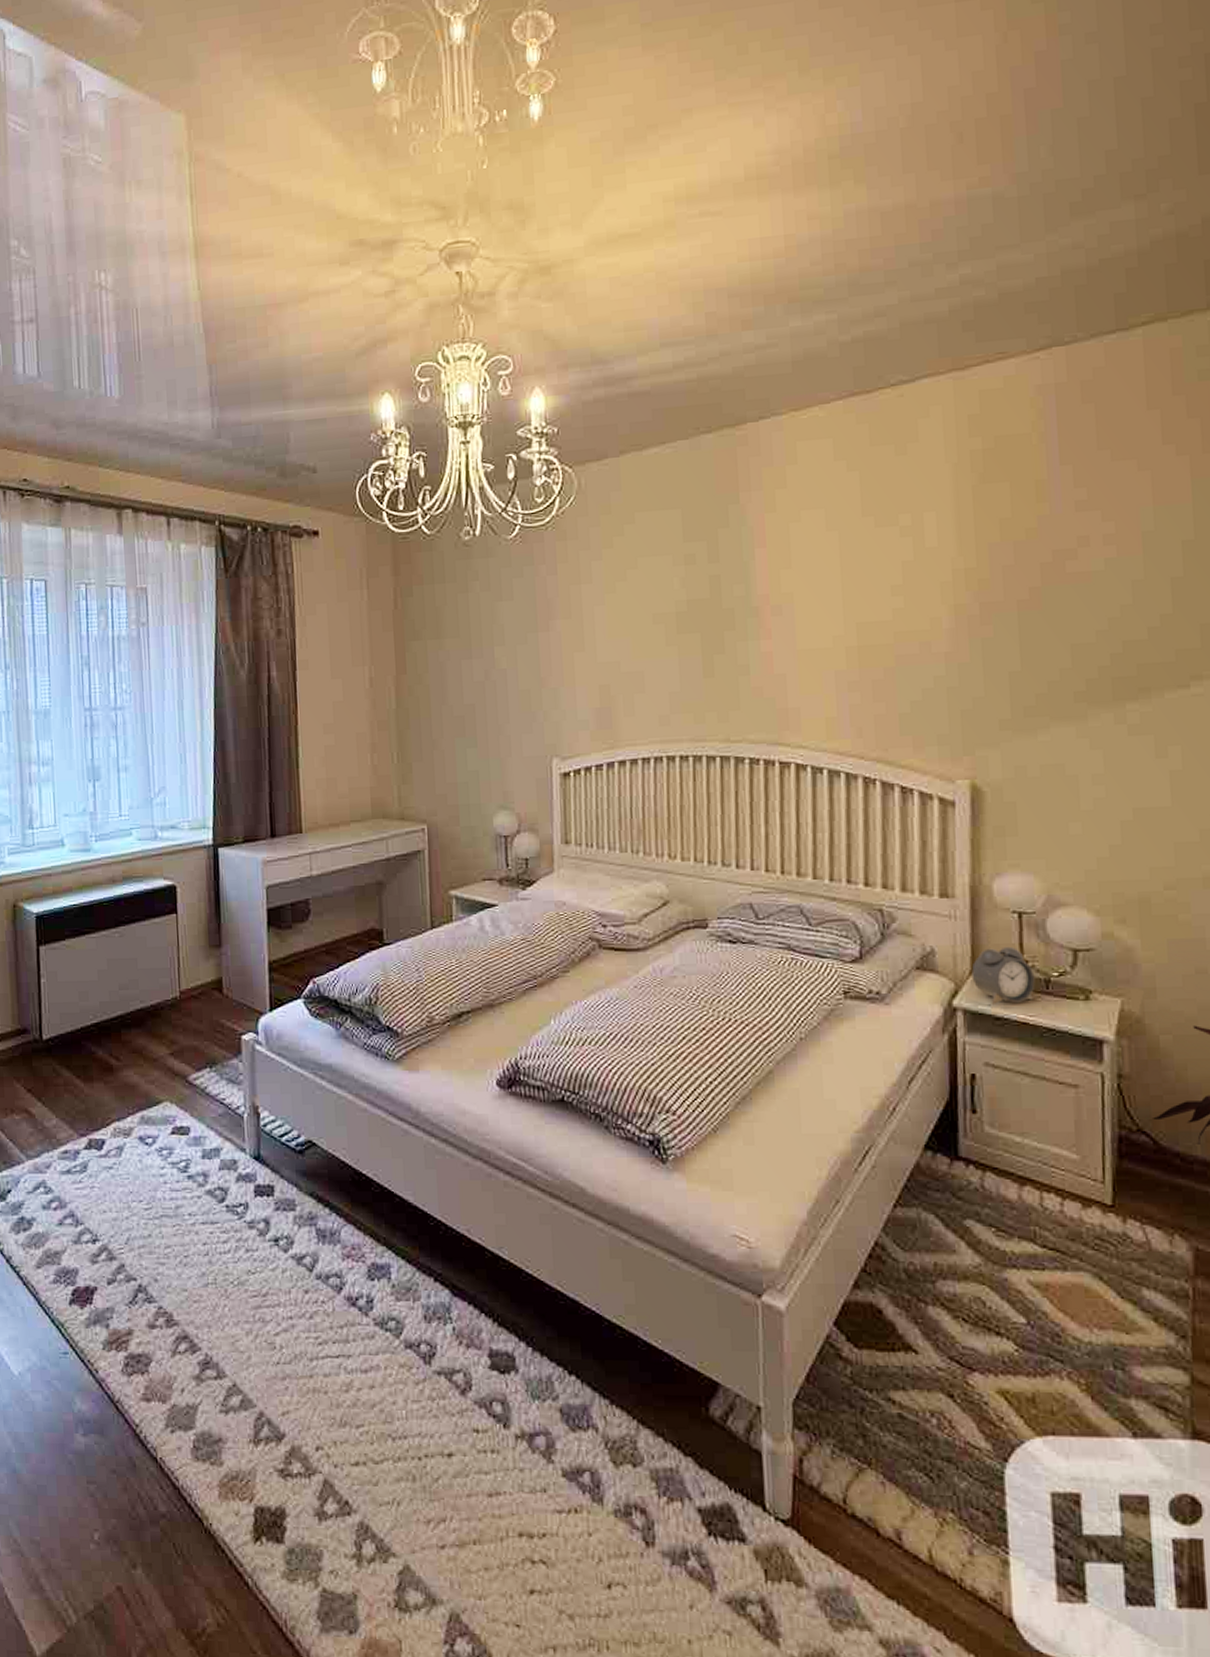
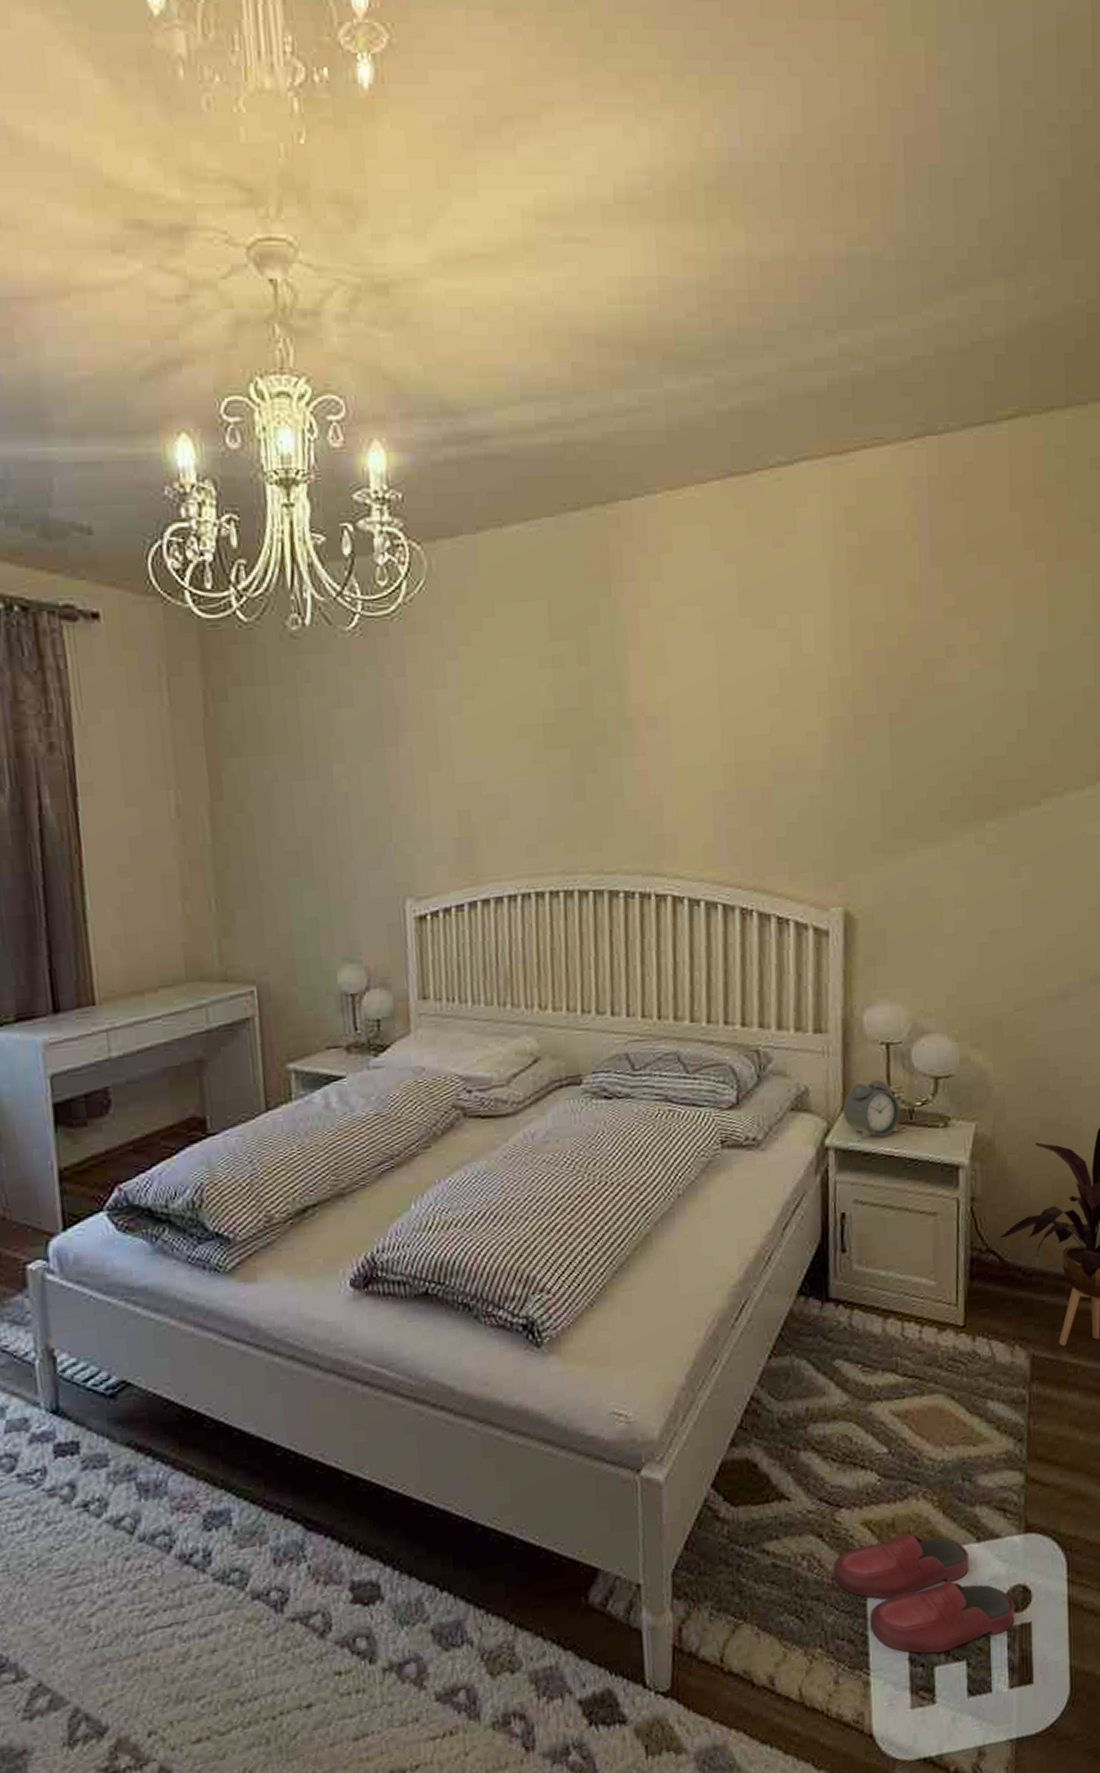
slippers: none [965,1412,1182,1549] -> present [833,1532,1015,1654]

